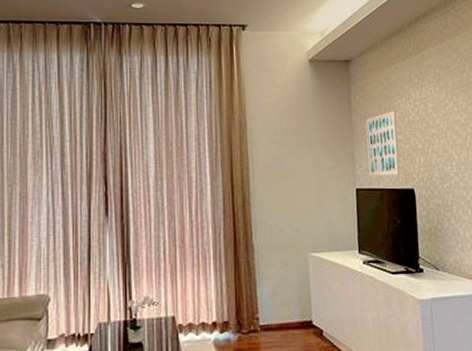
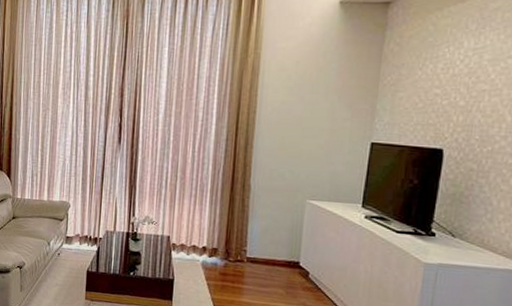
wall art: present [365,111,400,176] -> none [389,61,438,132]

